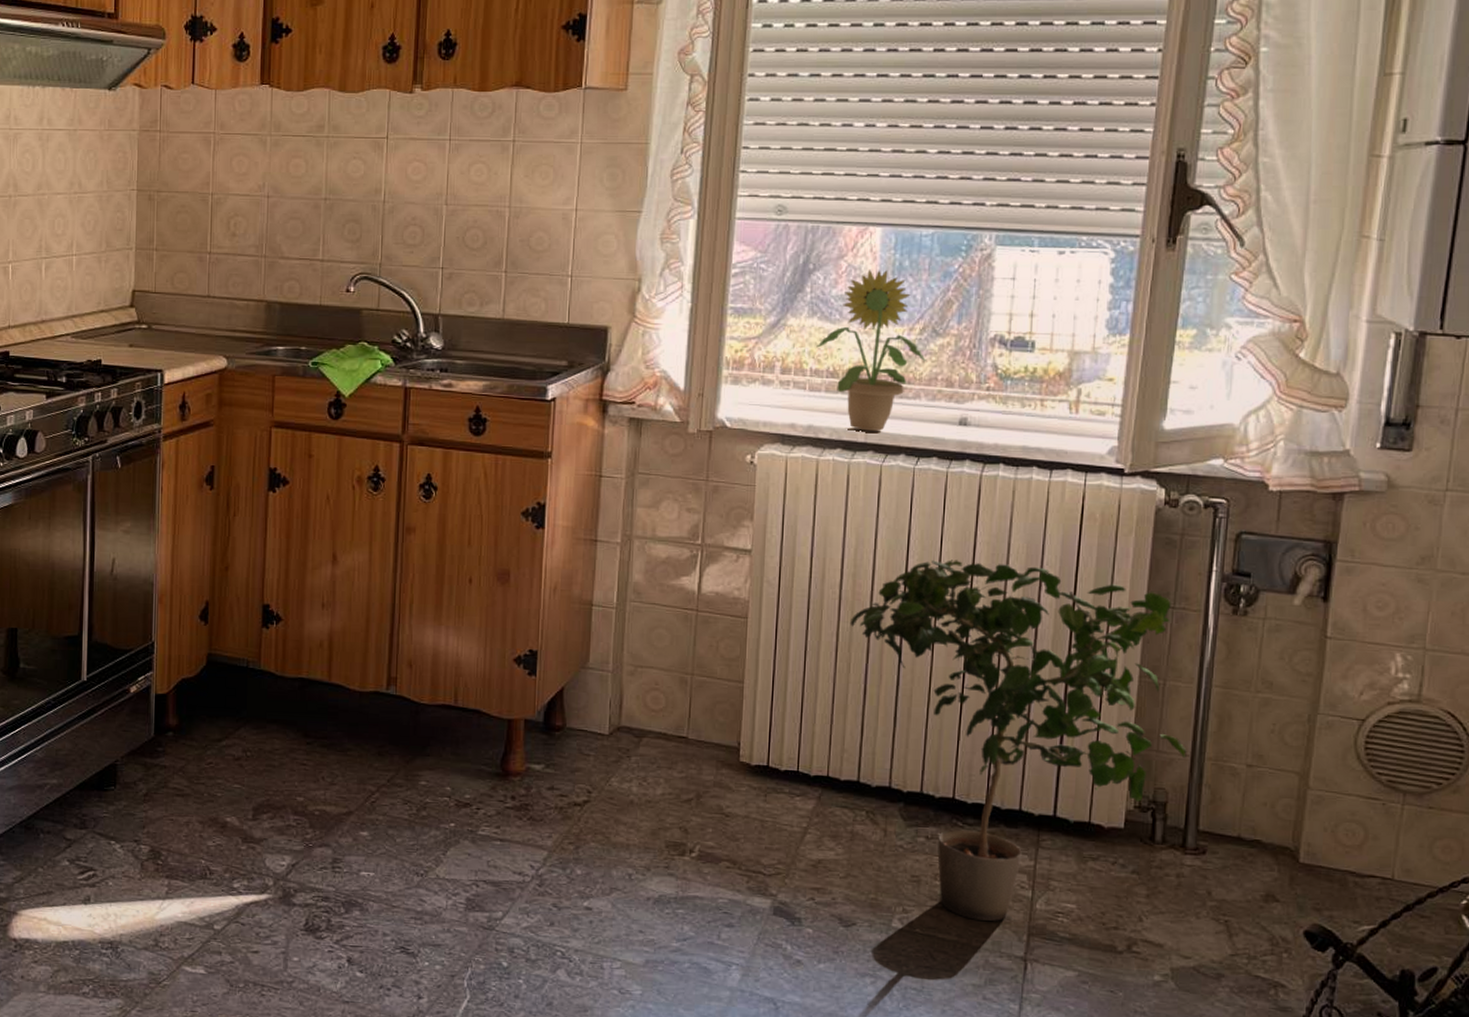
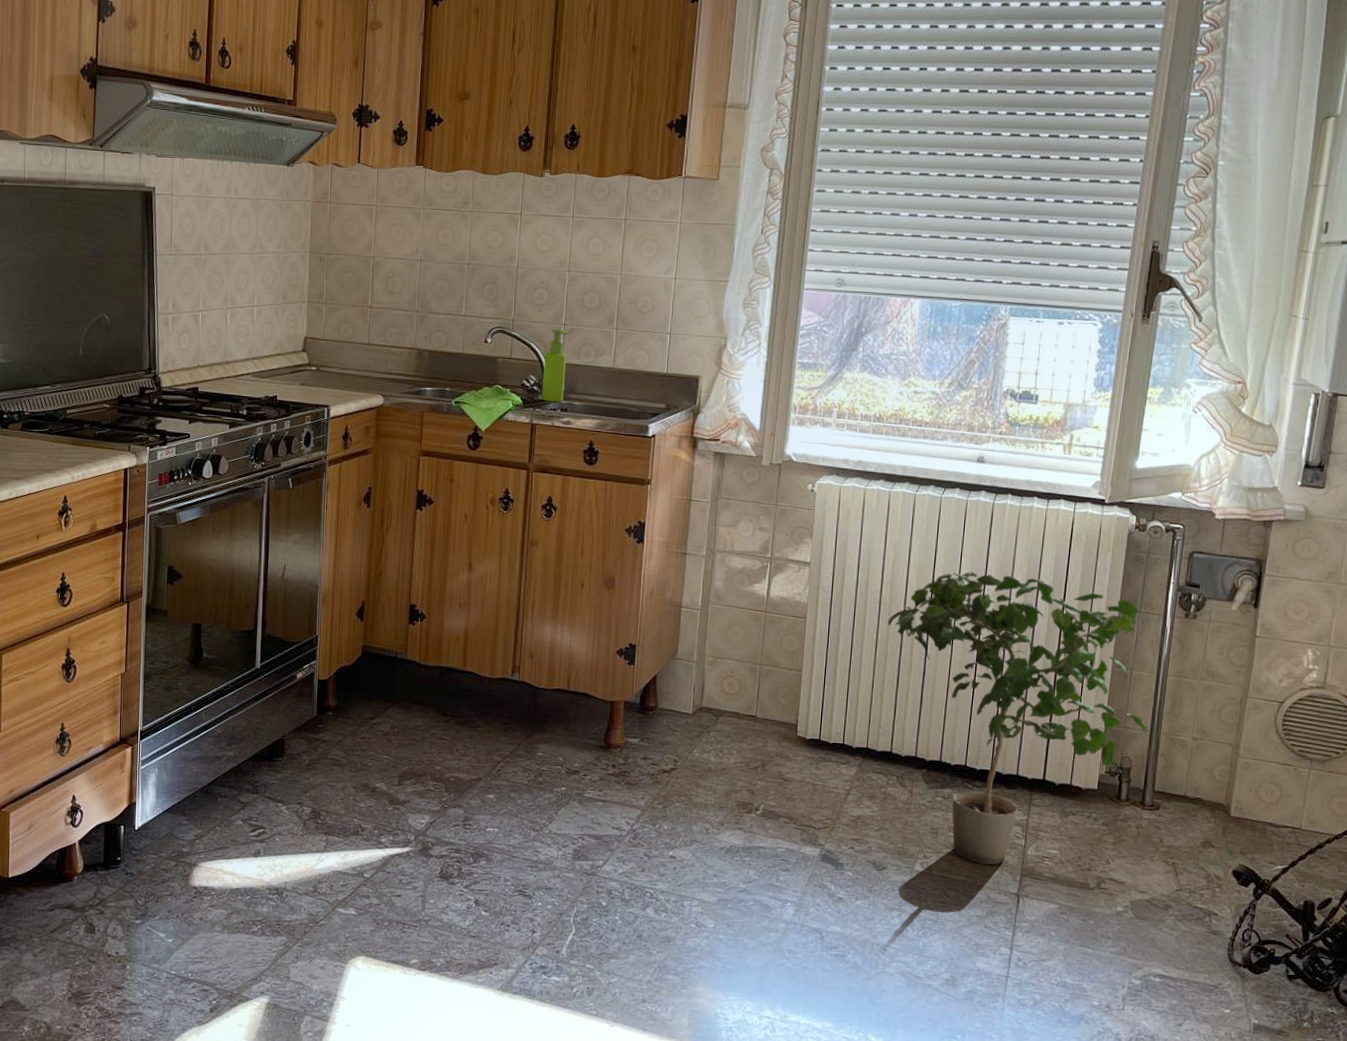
soap dispenser: none [417,273,448,361] -> present [542,329,569,402]
sunflower: present [816,270,926,431] -> none [866,334,953,466]

